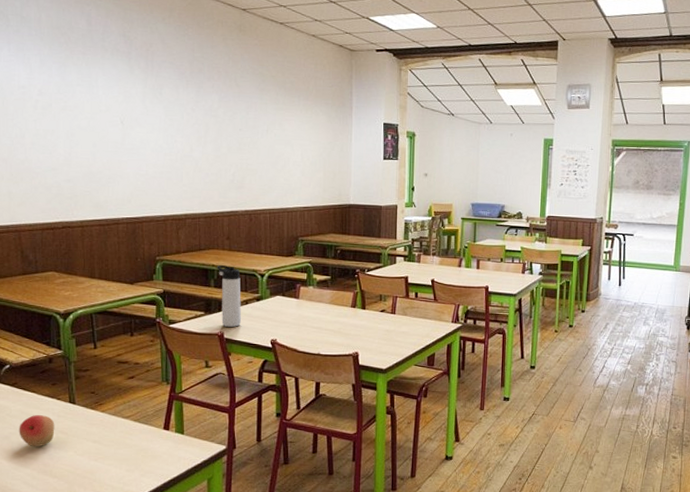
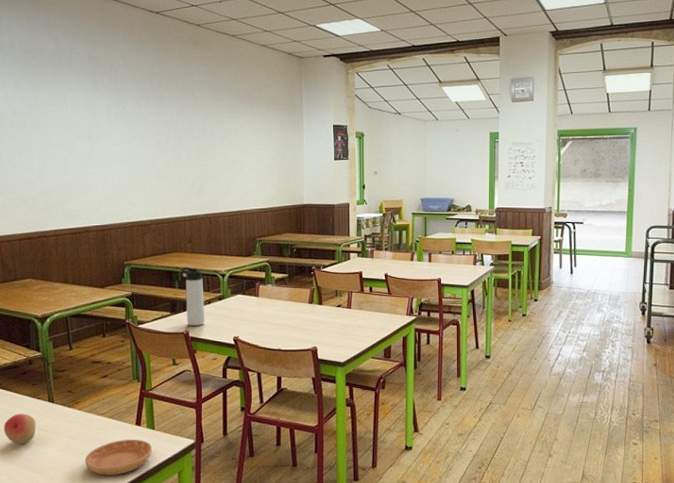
saucer: none [107,444,180,481] -> present [84,440,152,475]

